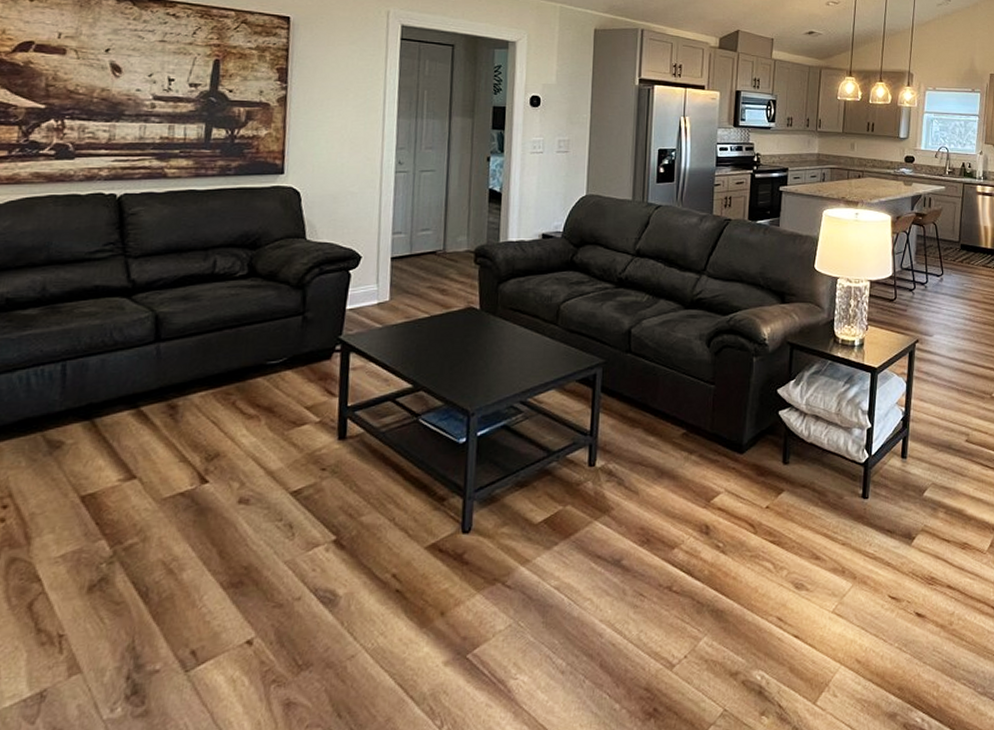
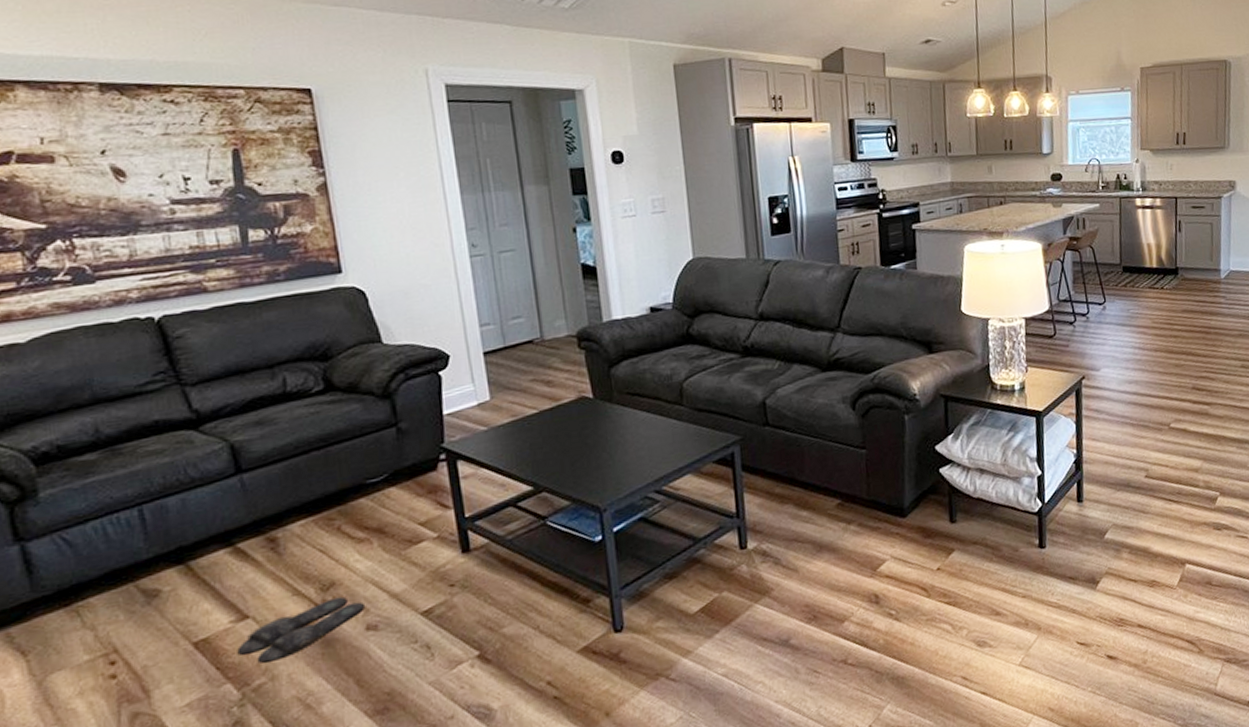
slippers: none [118,468,242,523] -> present [237,596,364,663]

